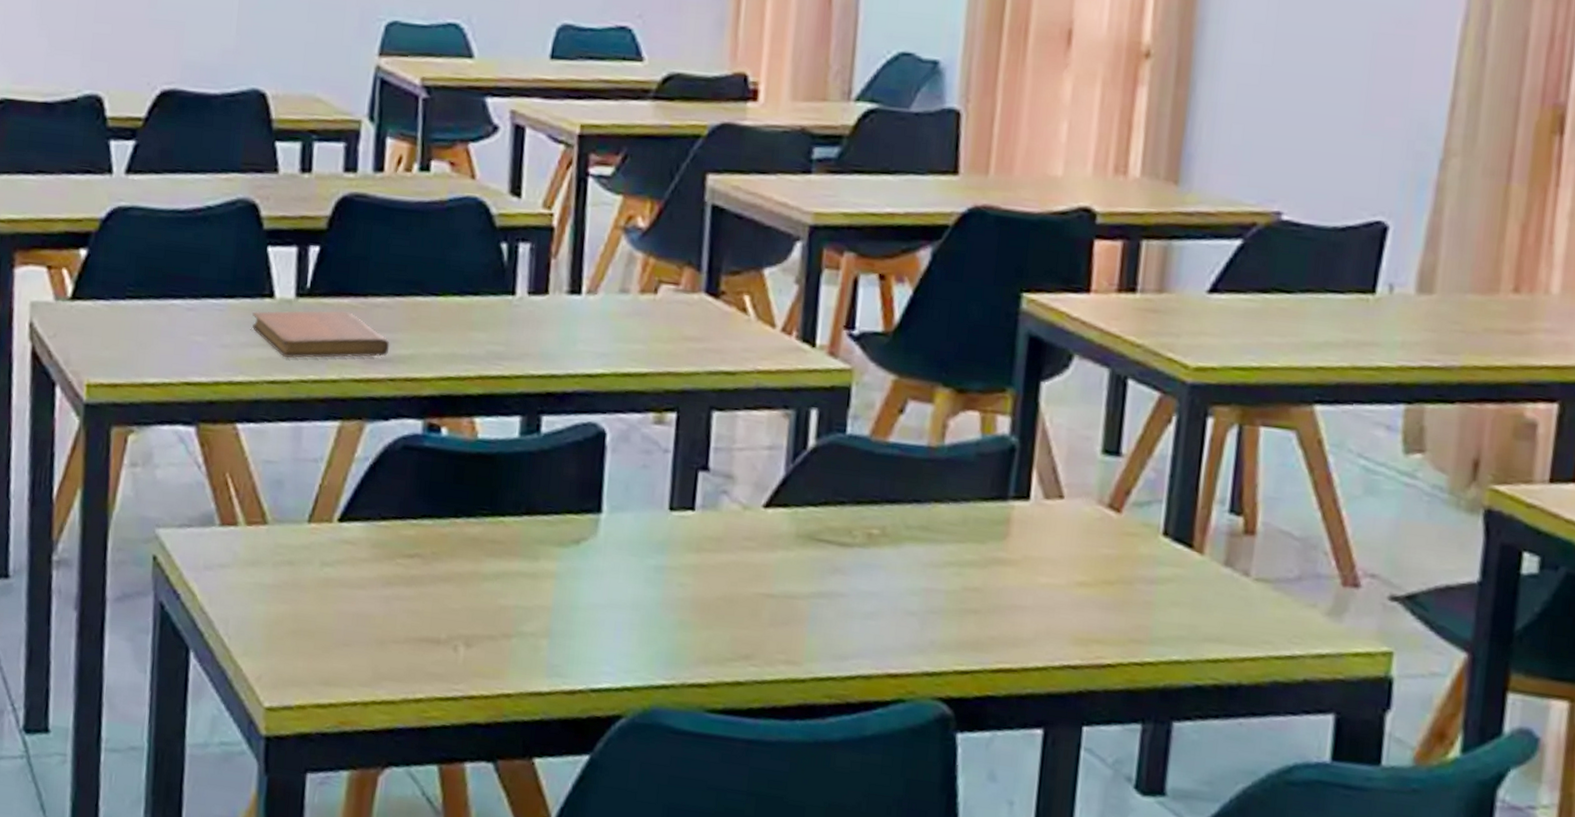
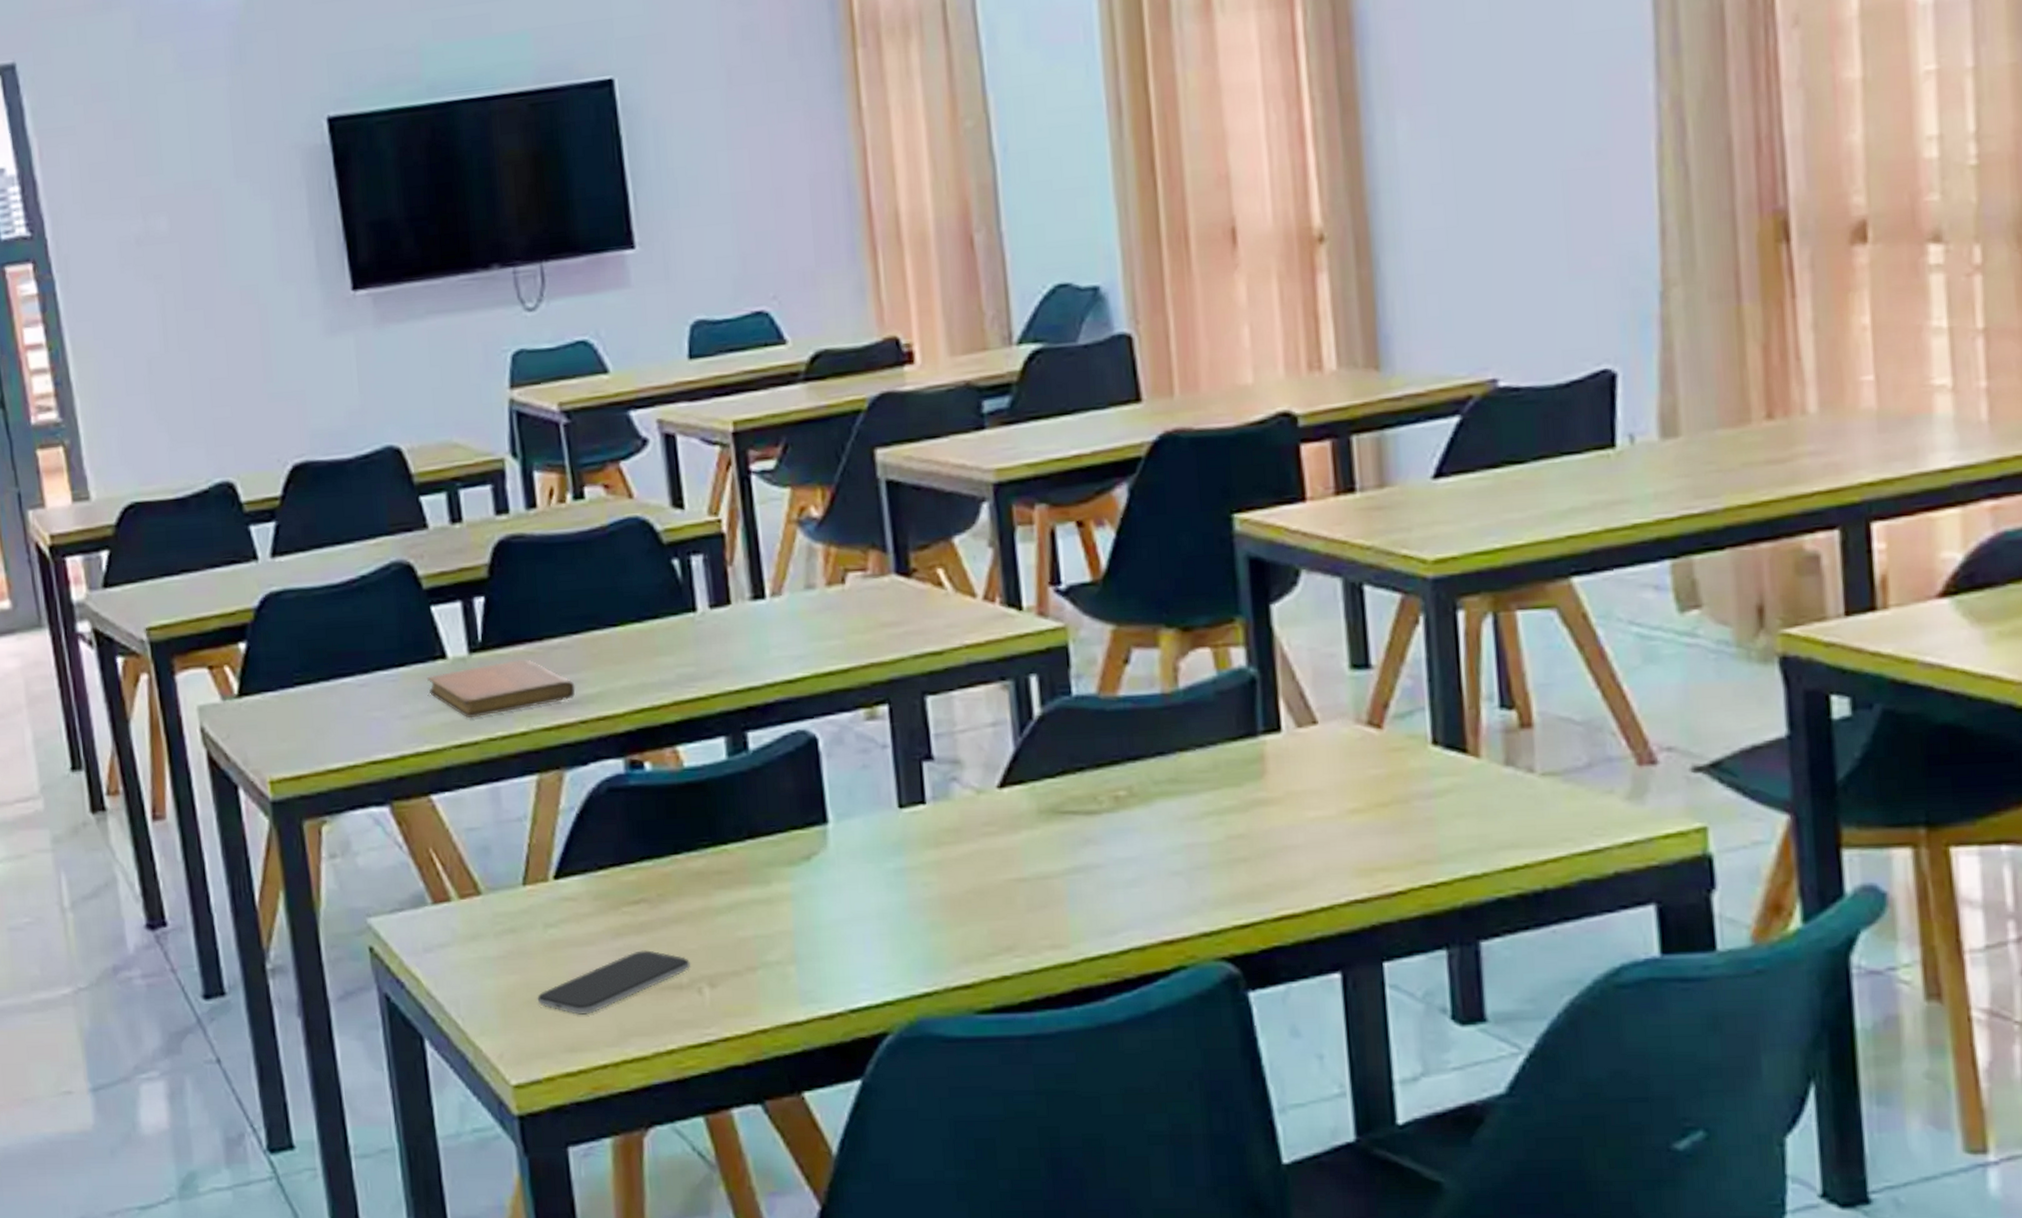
smartphone: none [302,601,451,653] -> present [537,950,690,1015]

